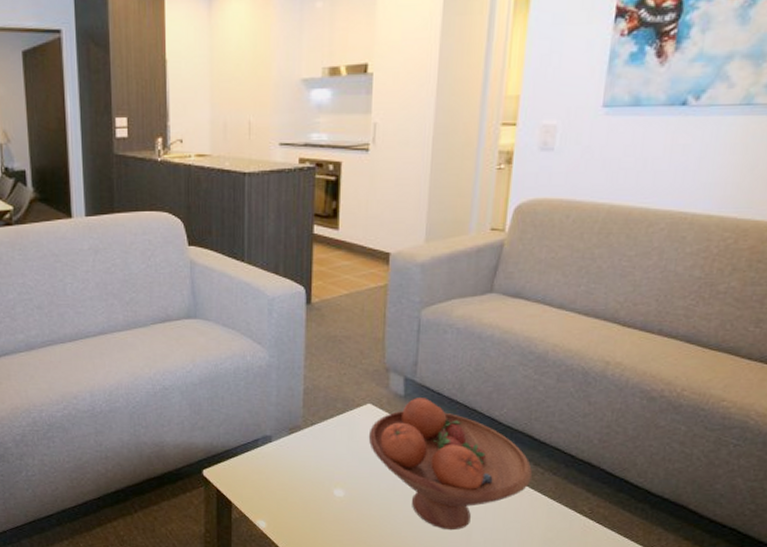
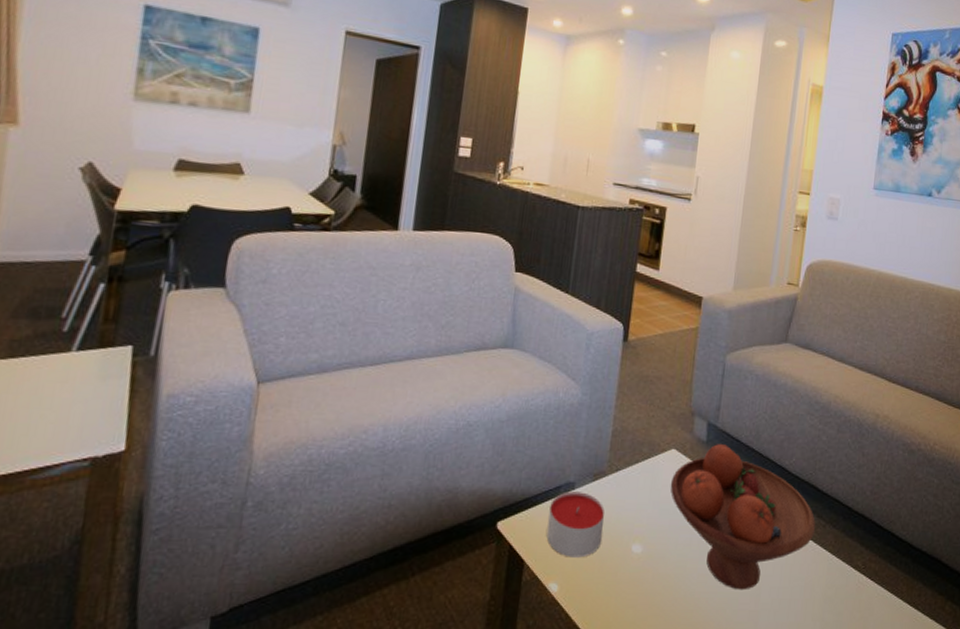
candle: none [250,444,304,500] -> present [546,491,605,558]

